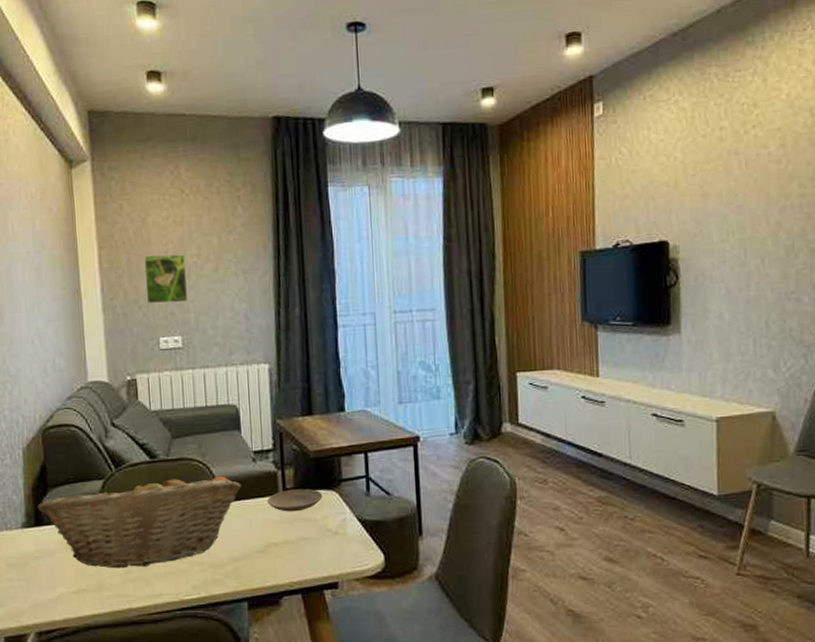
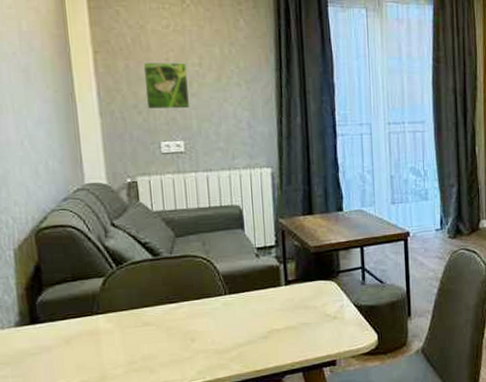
fruit basket: present [37,475,241,569] -> none [32,271,245,360]
plate: present [267,488,323,512] -> none [270,280,322,301]

